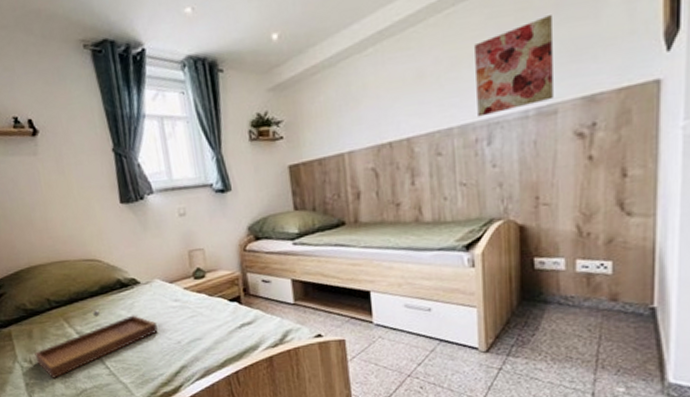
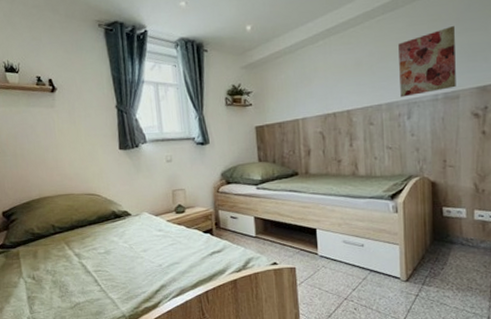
tray: present [34,310,158,378] -> none [38,236,143,293]

